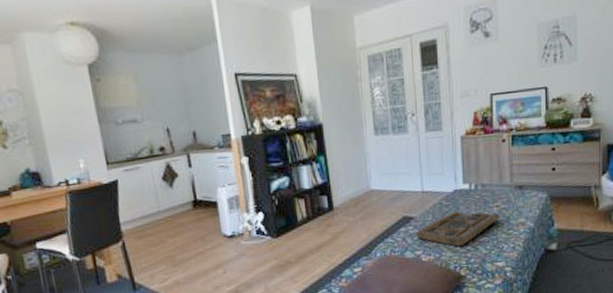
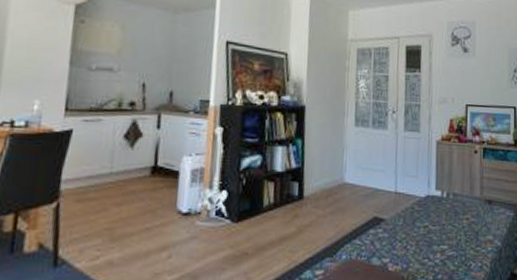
decorative tray: present [416,211,500,246] -> none [385,219,470,258]

